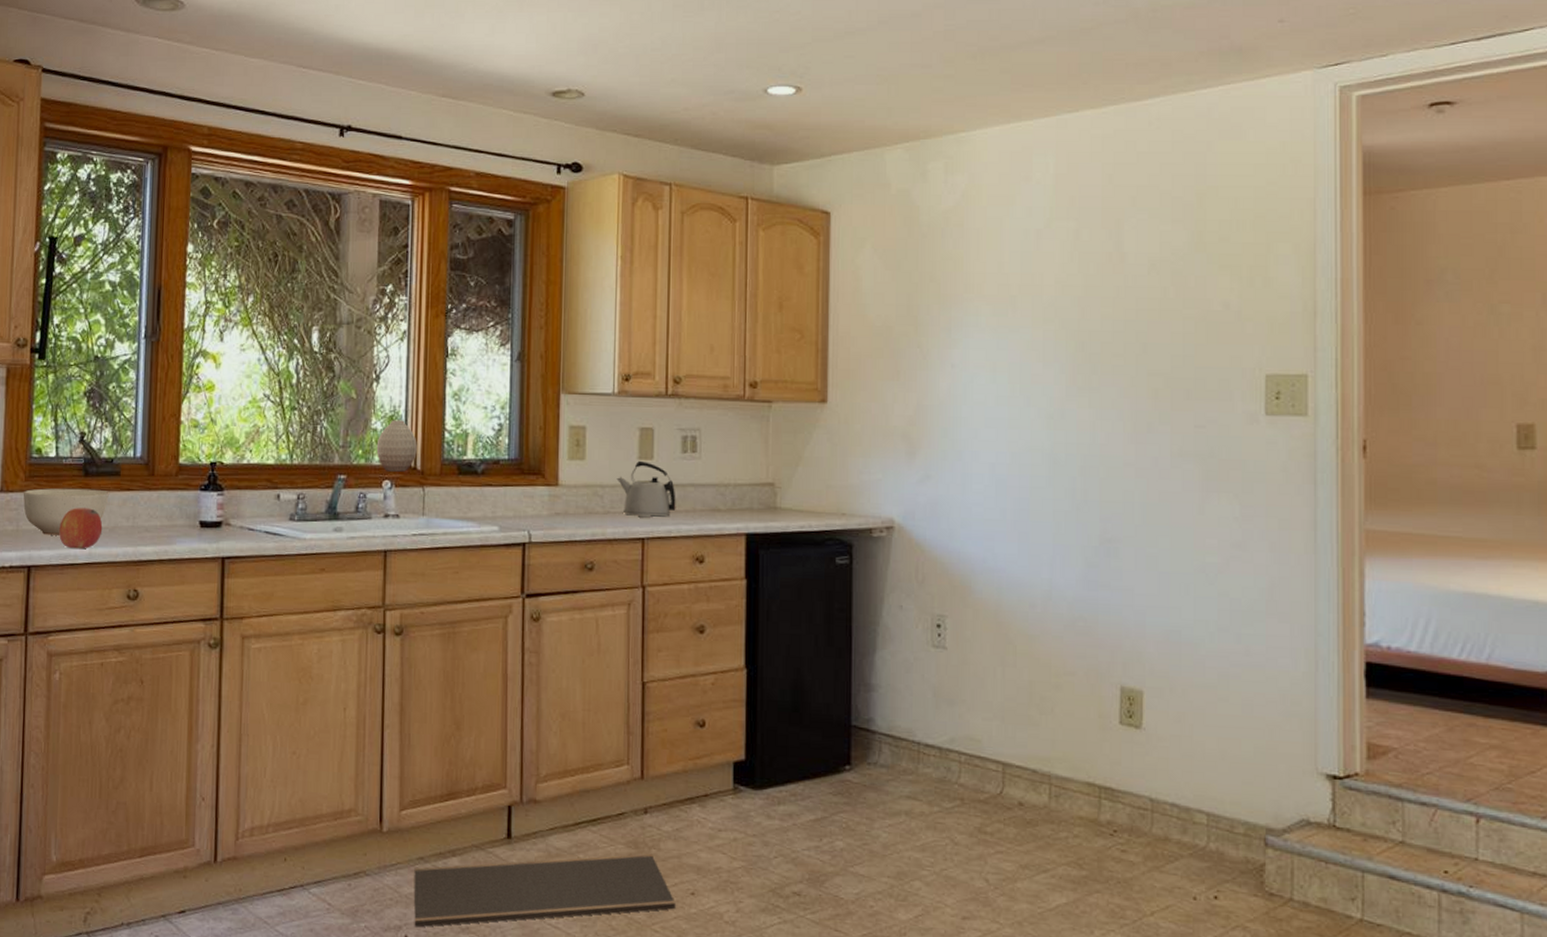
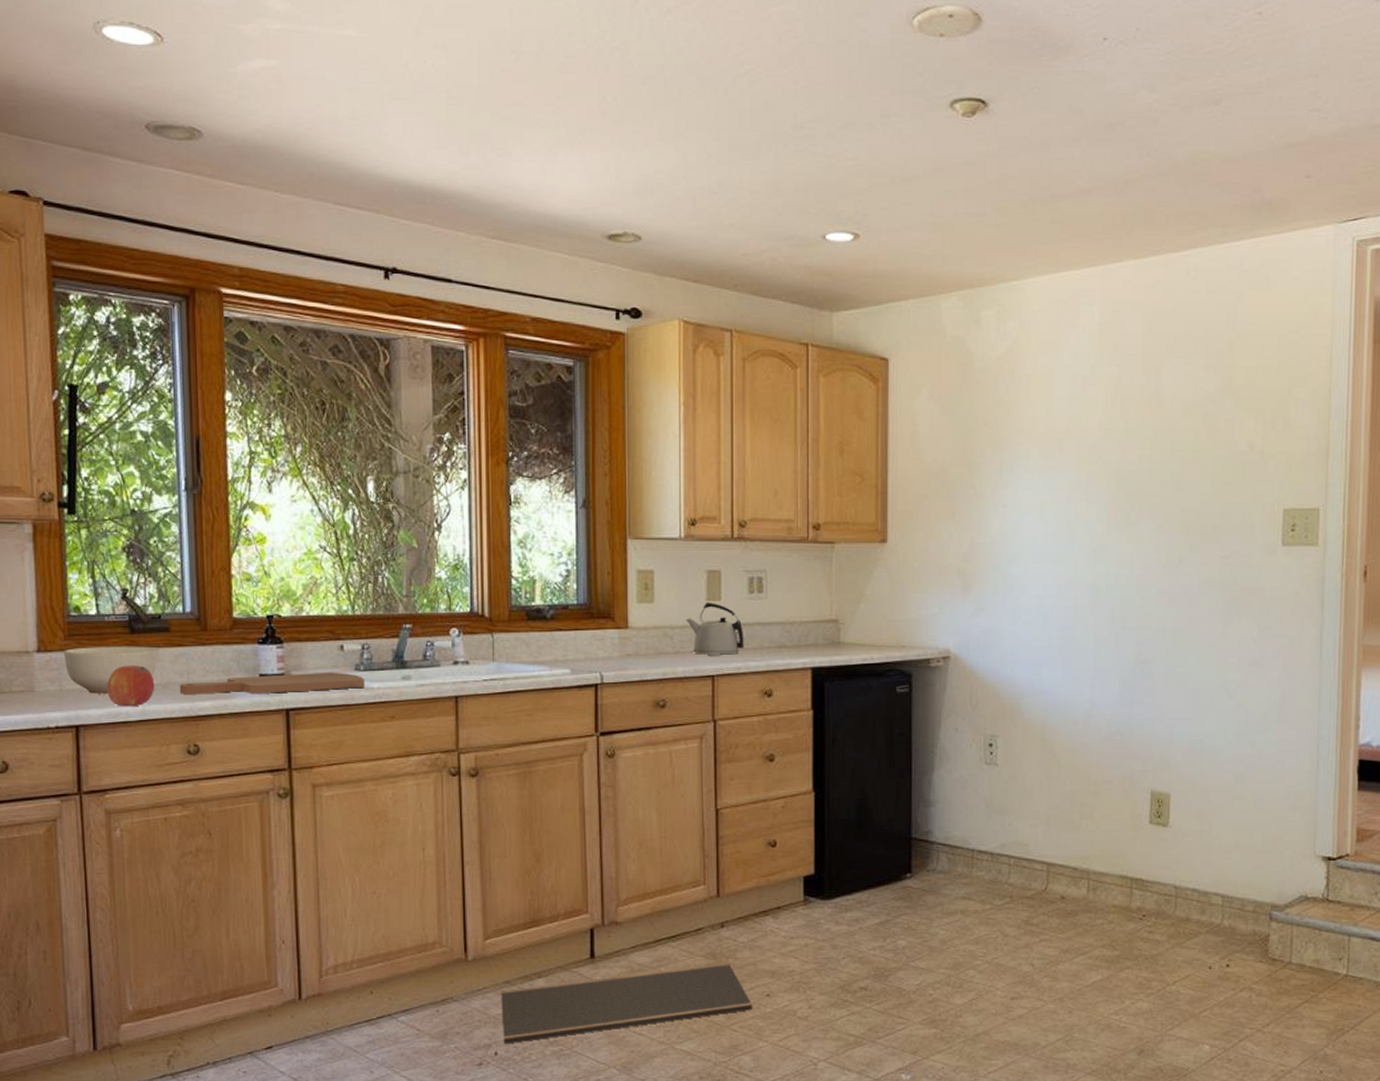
cutting board: none [124,521,299,542] -> present [179,672,365,695]
vase: present [376,420,417,473] -> none [441,568,484,621]

